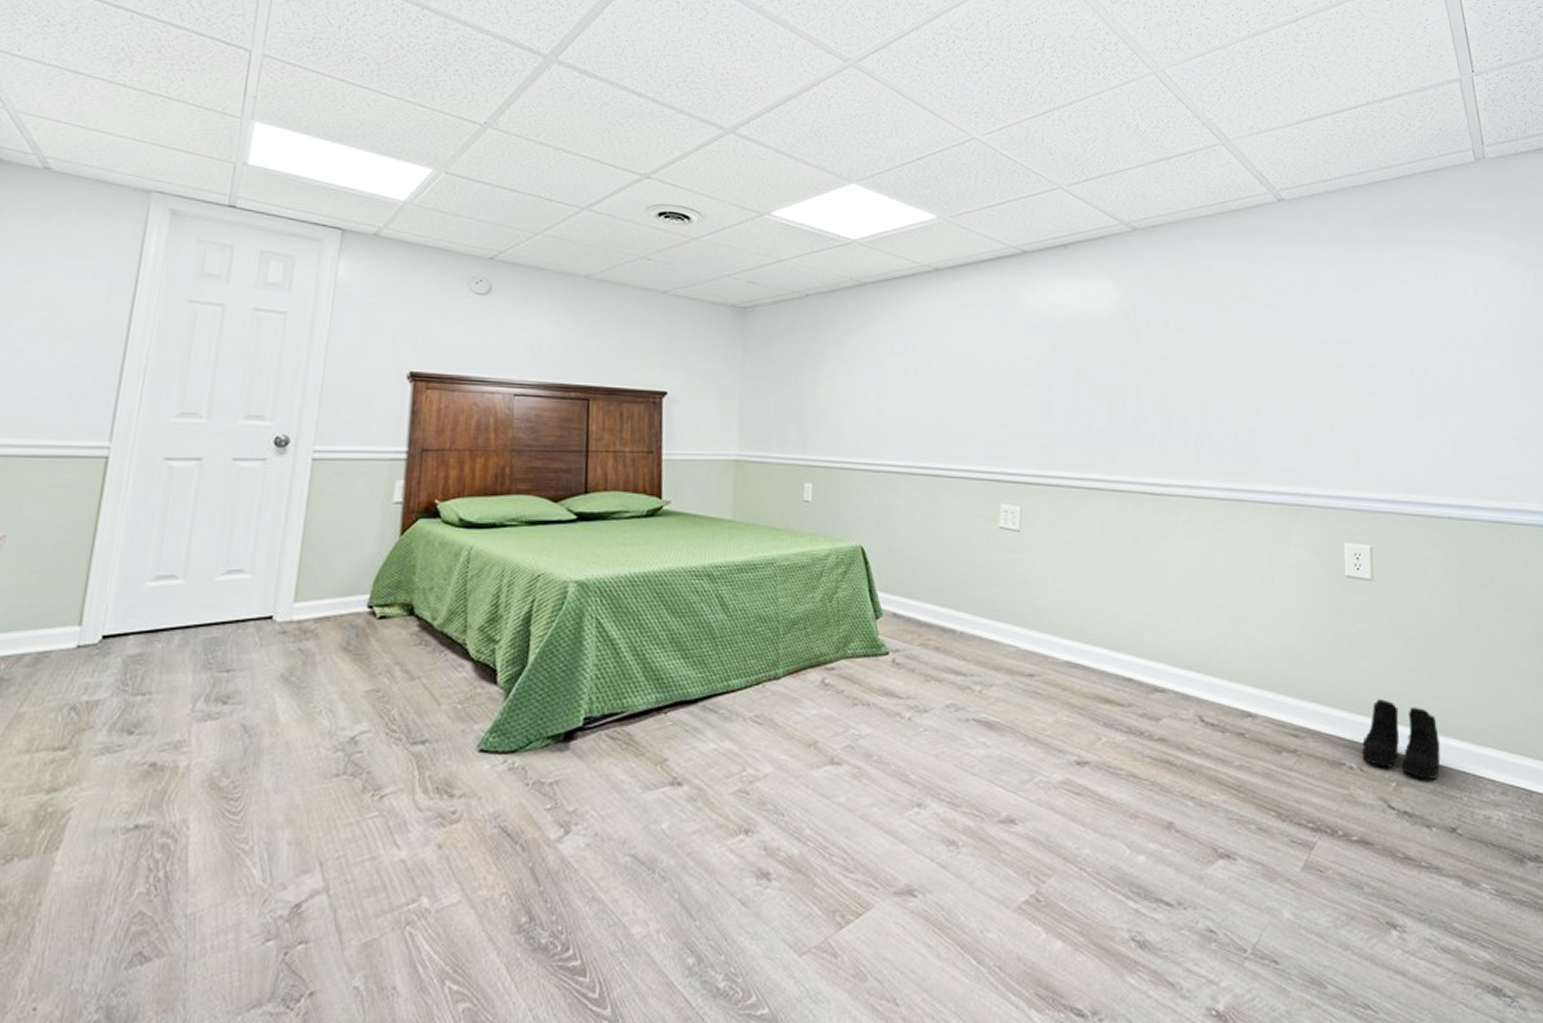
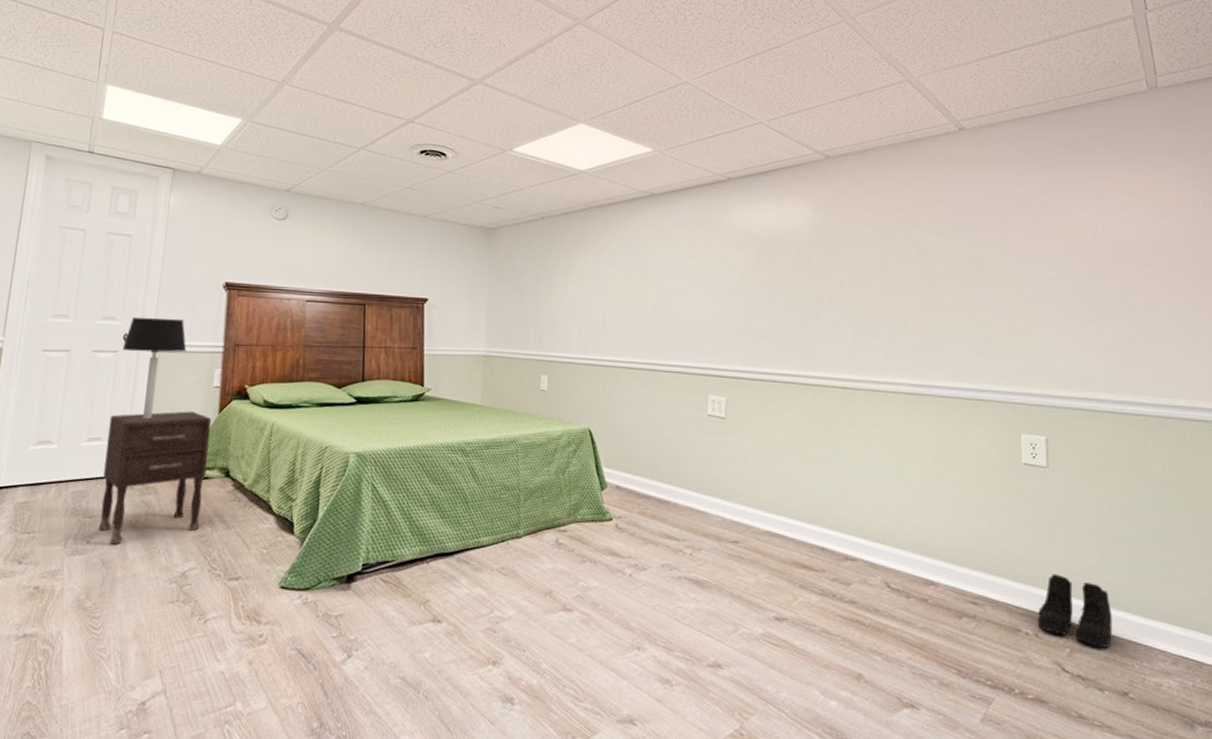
nightstand: none [239,533,391,706] -> present [98,411,212,545]
table lamp: none [273,415,359,544] -> present [122,316,187,419]

